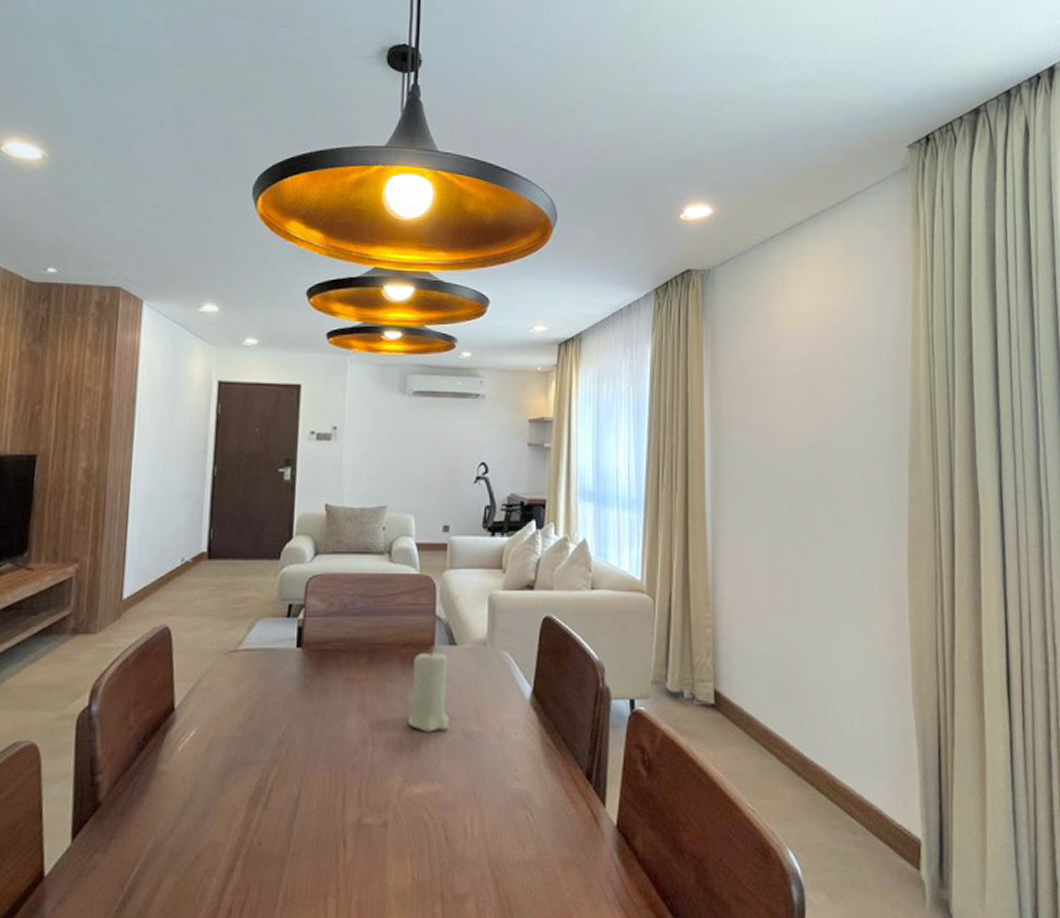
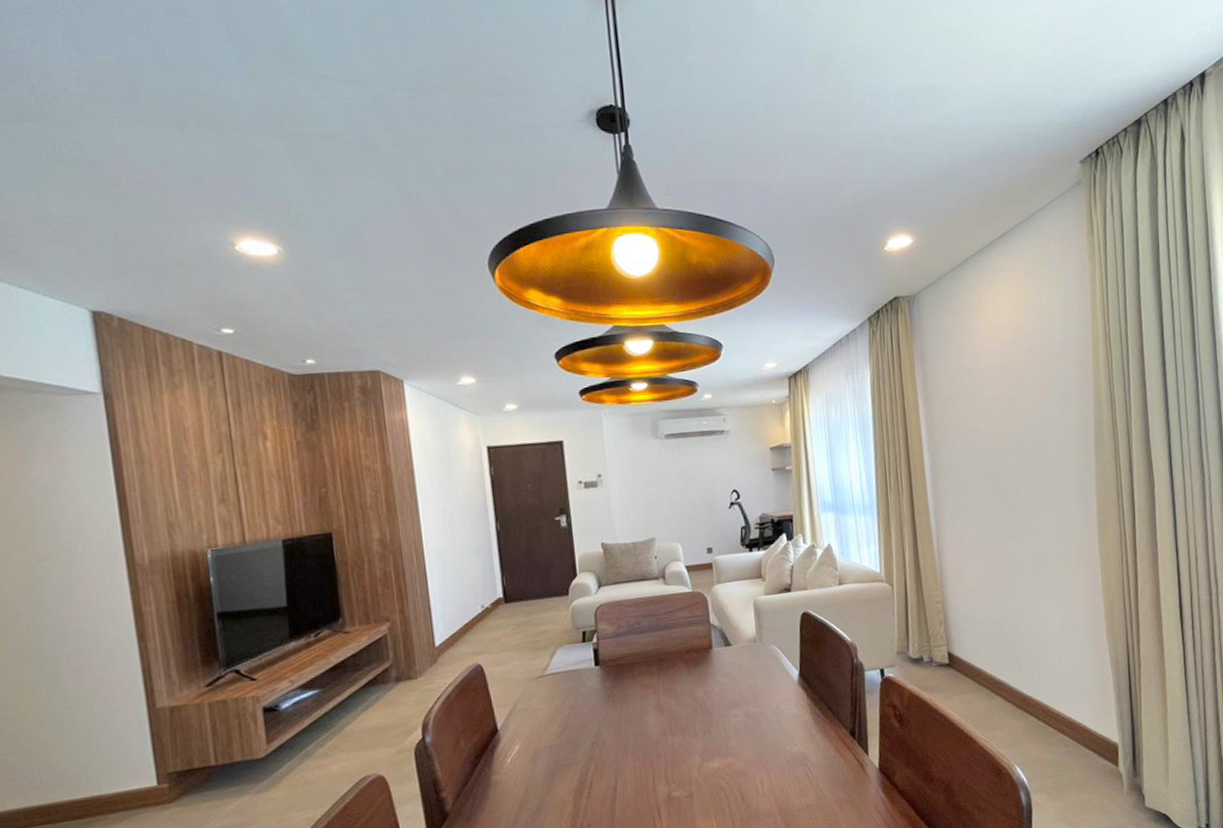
candle: present [409,648,450,732] -> none [696,651,734,719]

